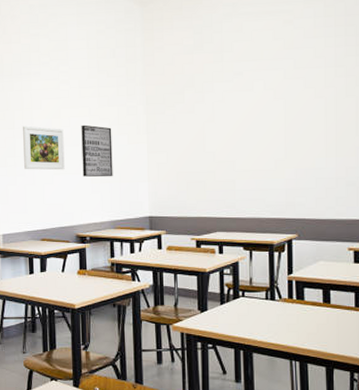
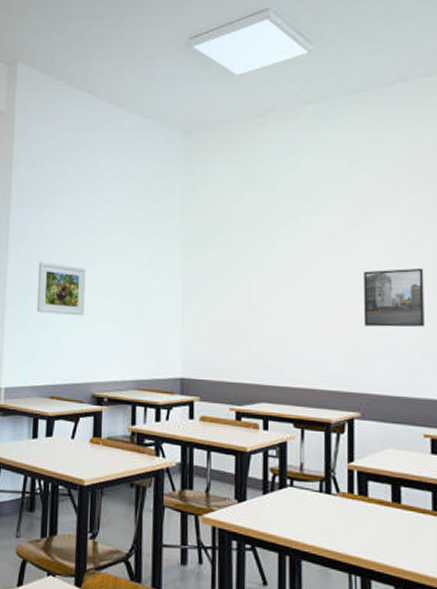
wall art: present [81,124,113,177] -> none [104,264,142,328]
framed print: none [298,111,350,163] -> present [363,268,426,328]

